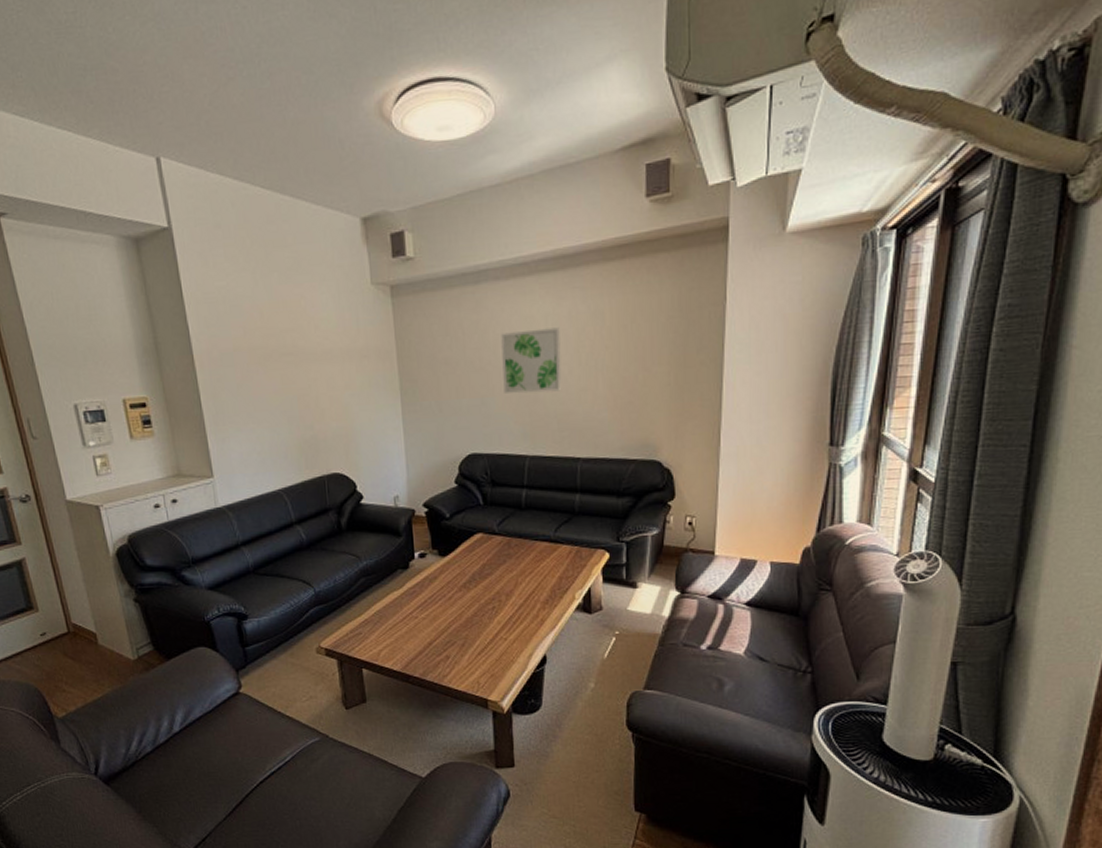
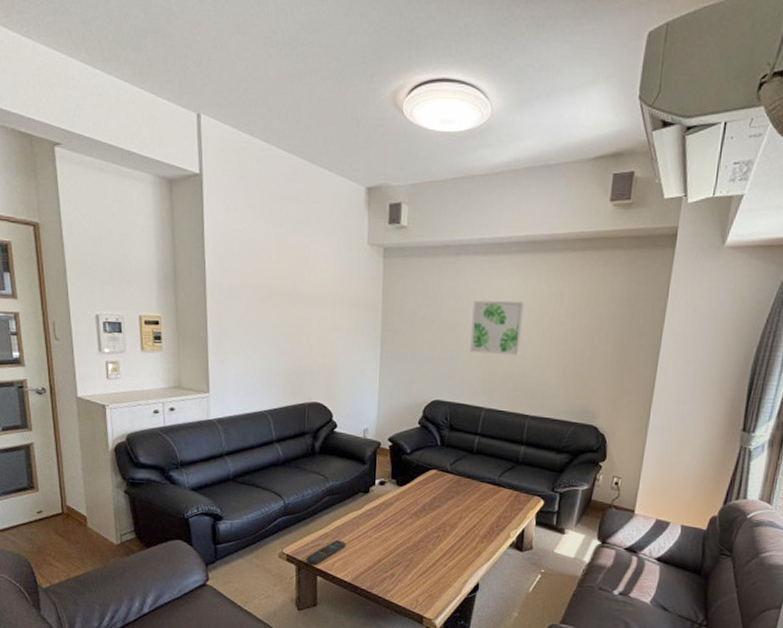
remote control: none [348,625,390,656] -> present [306,539,346,565]

